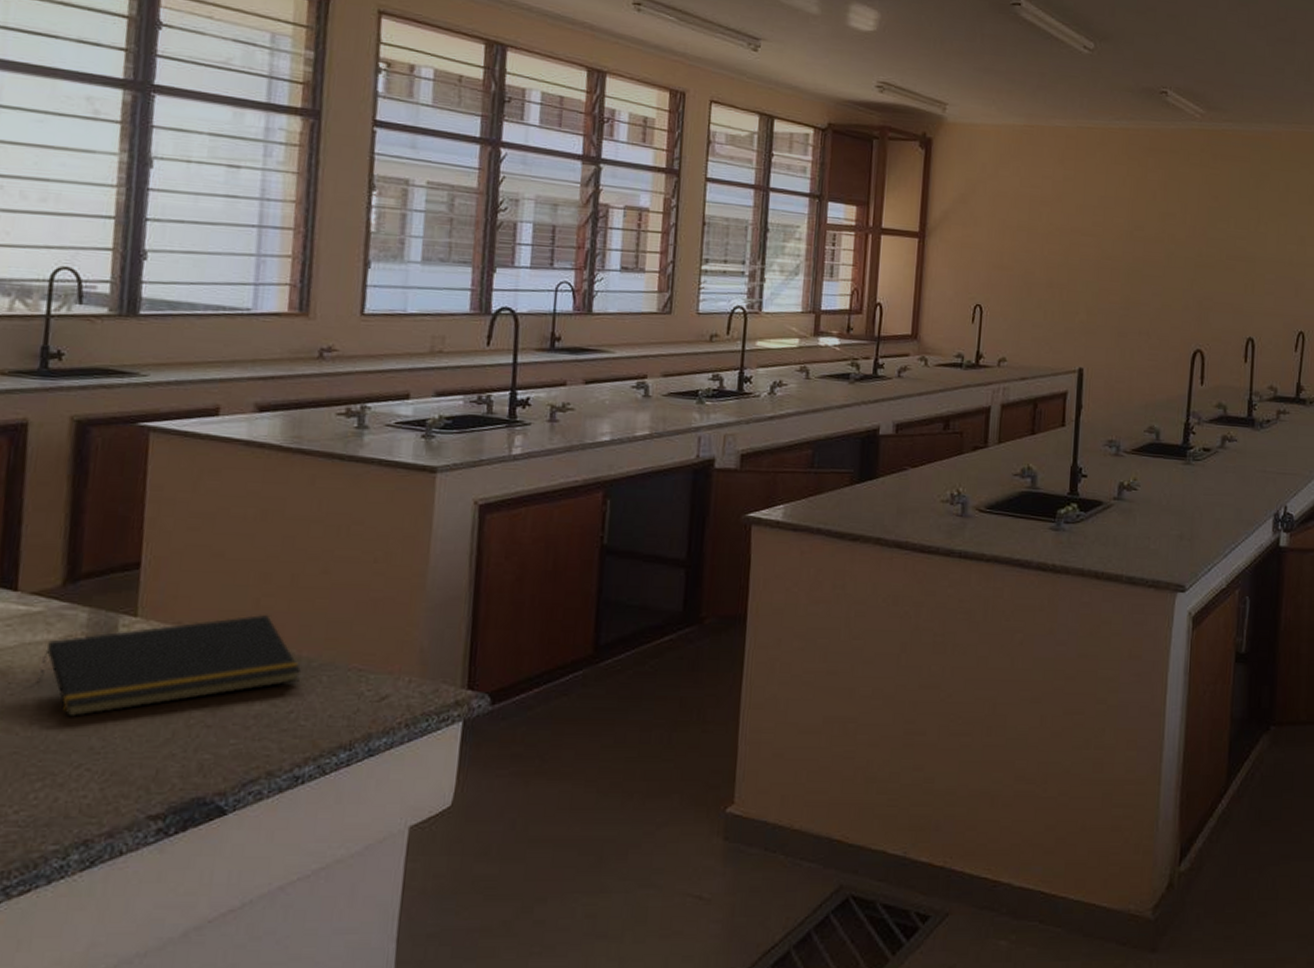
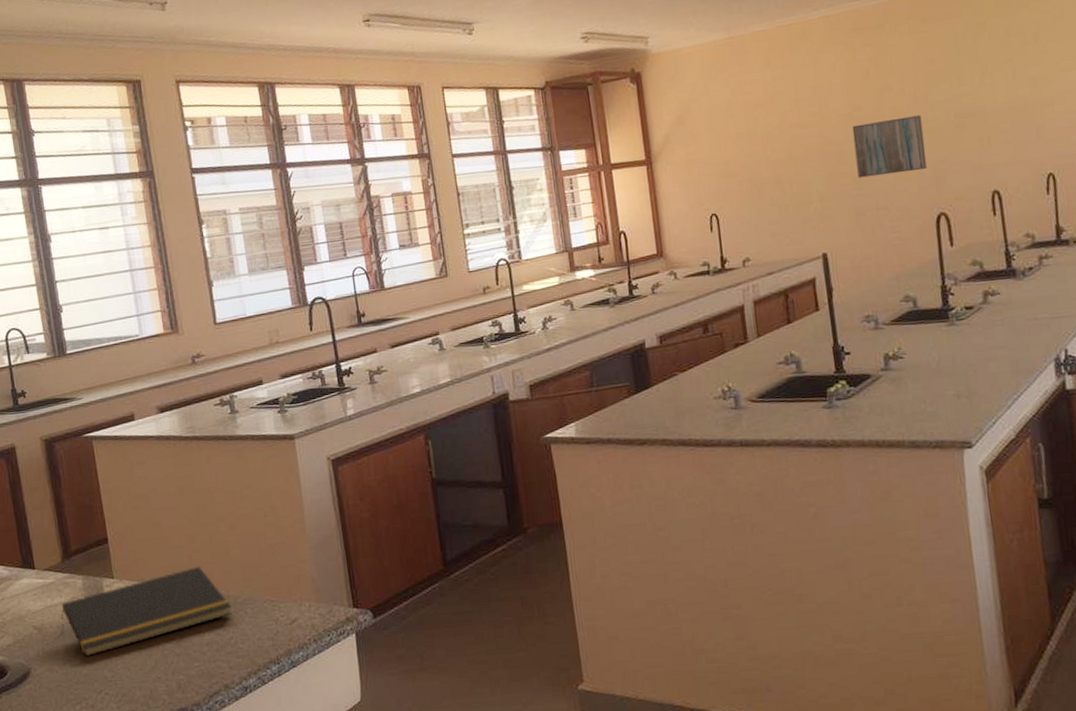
wall art: none [1127,244,1197,304] -> present [852,115,927,178]

